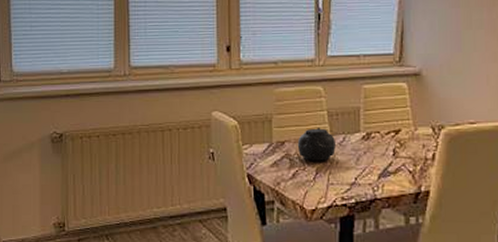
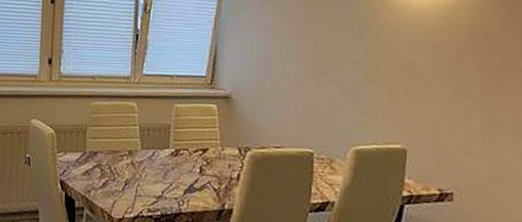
teapot: present [297,128,337,161] -> none [109,141,147,173]

